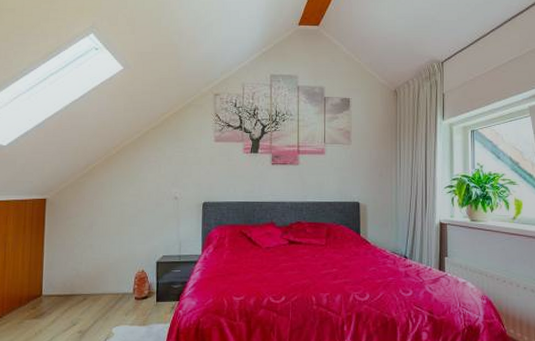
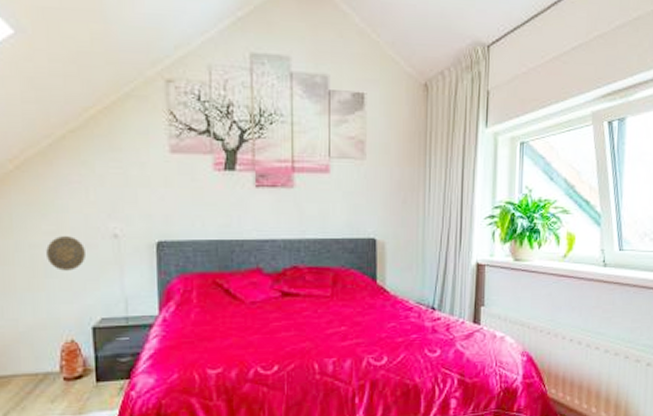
decorative plate: none [131,198,156,221] -> present [46,236,85,271]

